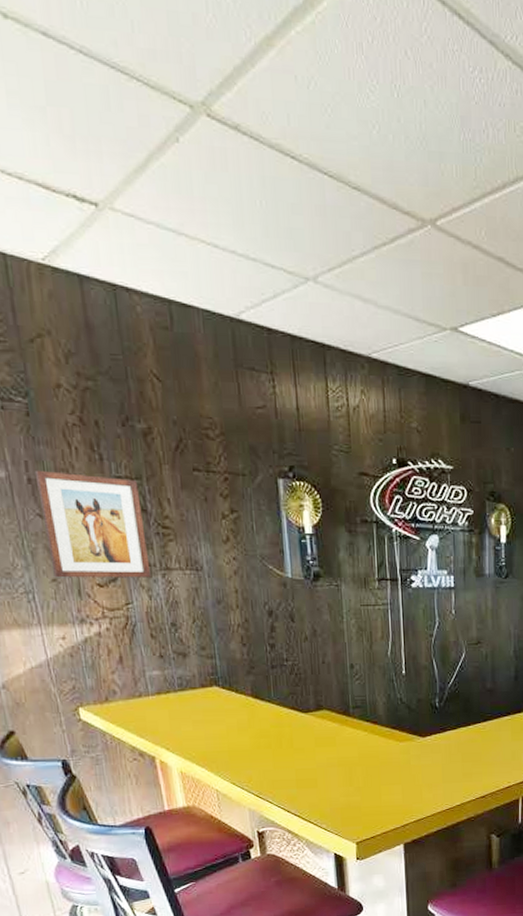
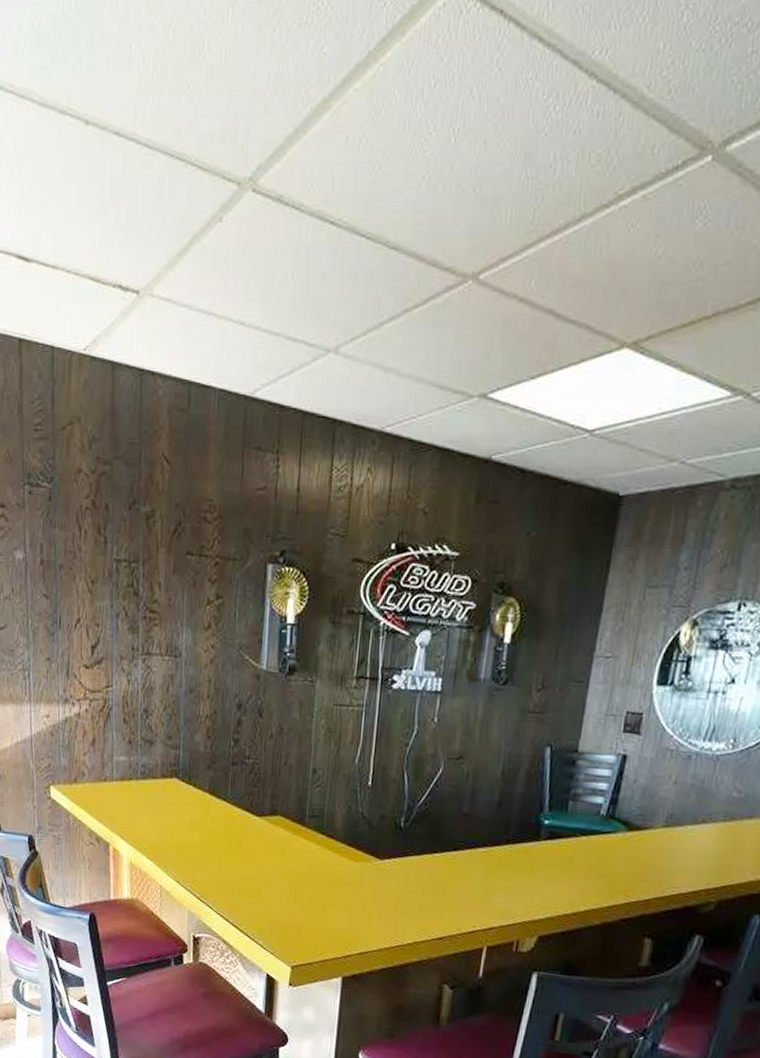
wall art: present [34,470,151,578] -> none [47,552,134,662]

